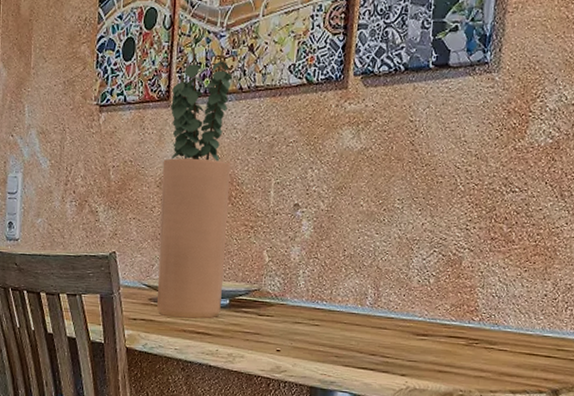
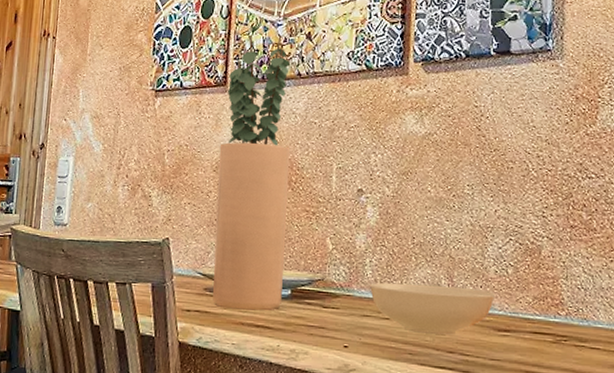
bowl: none [301,292,417,339] -> present [369,282,496,335]

